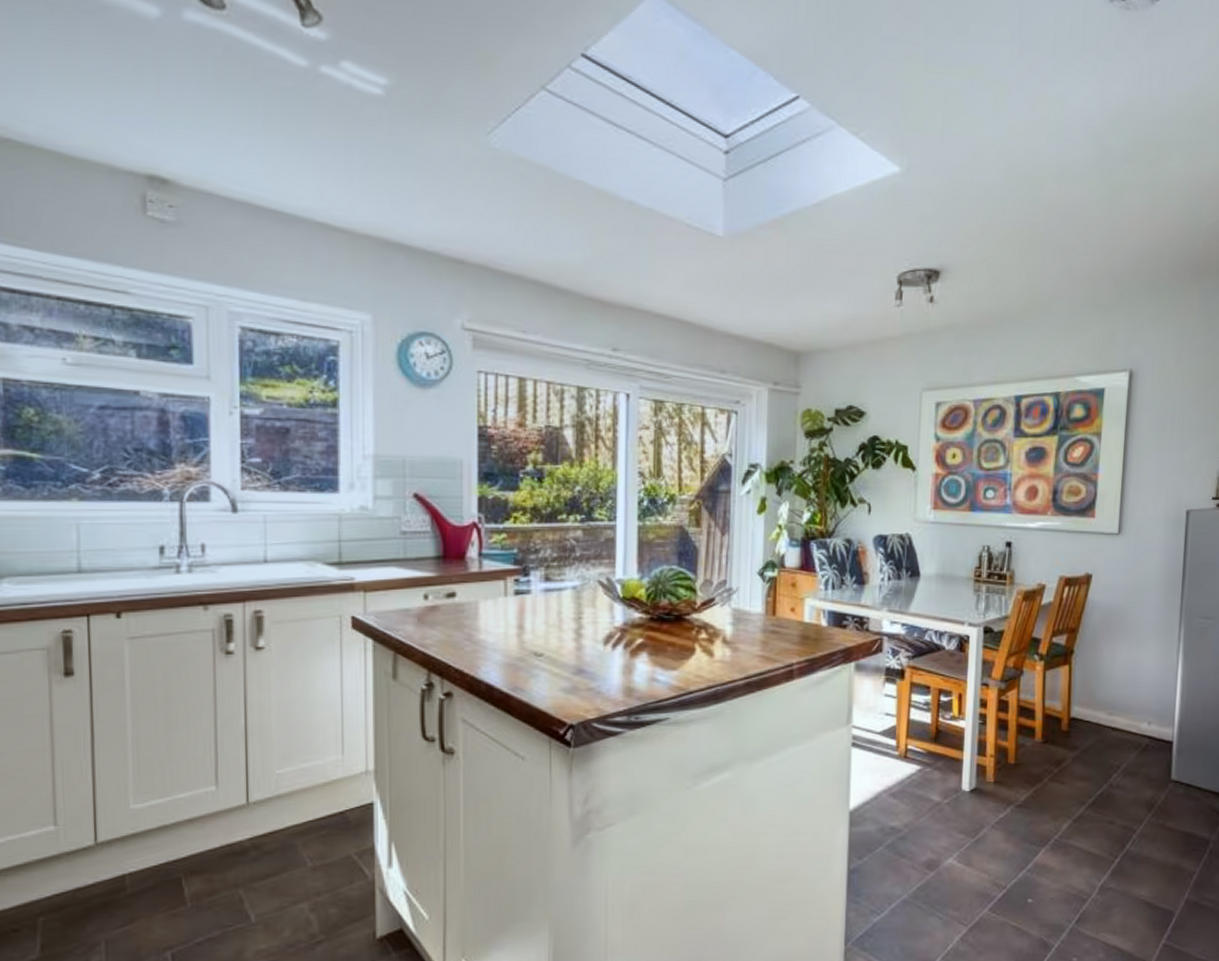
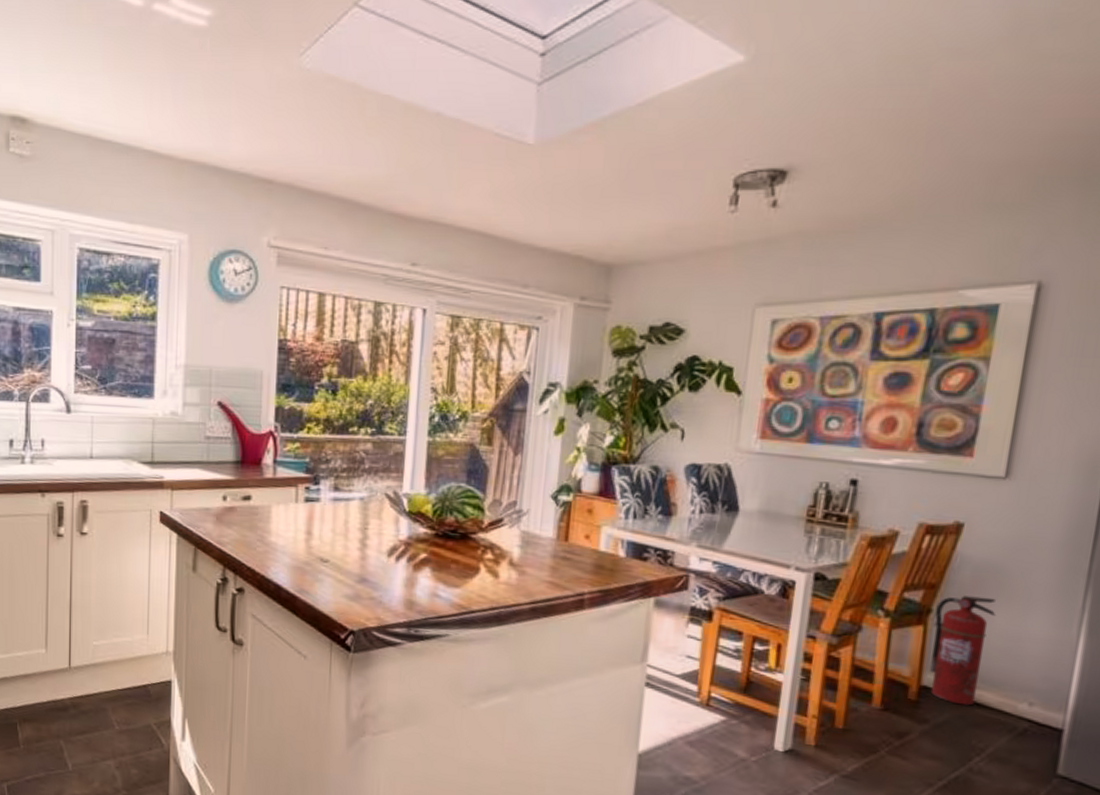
fire extinguisher: none [1076,636,1120,731] -> present [930,596,996,706]

